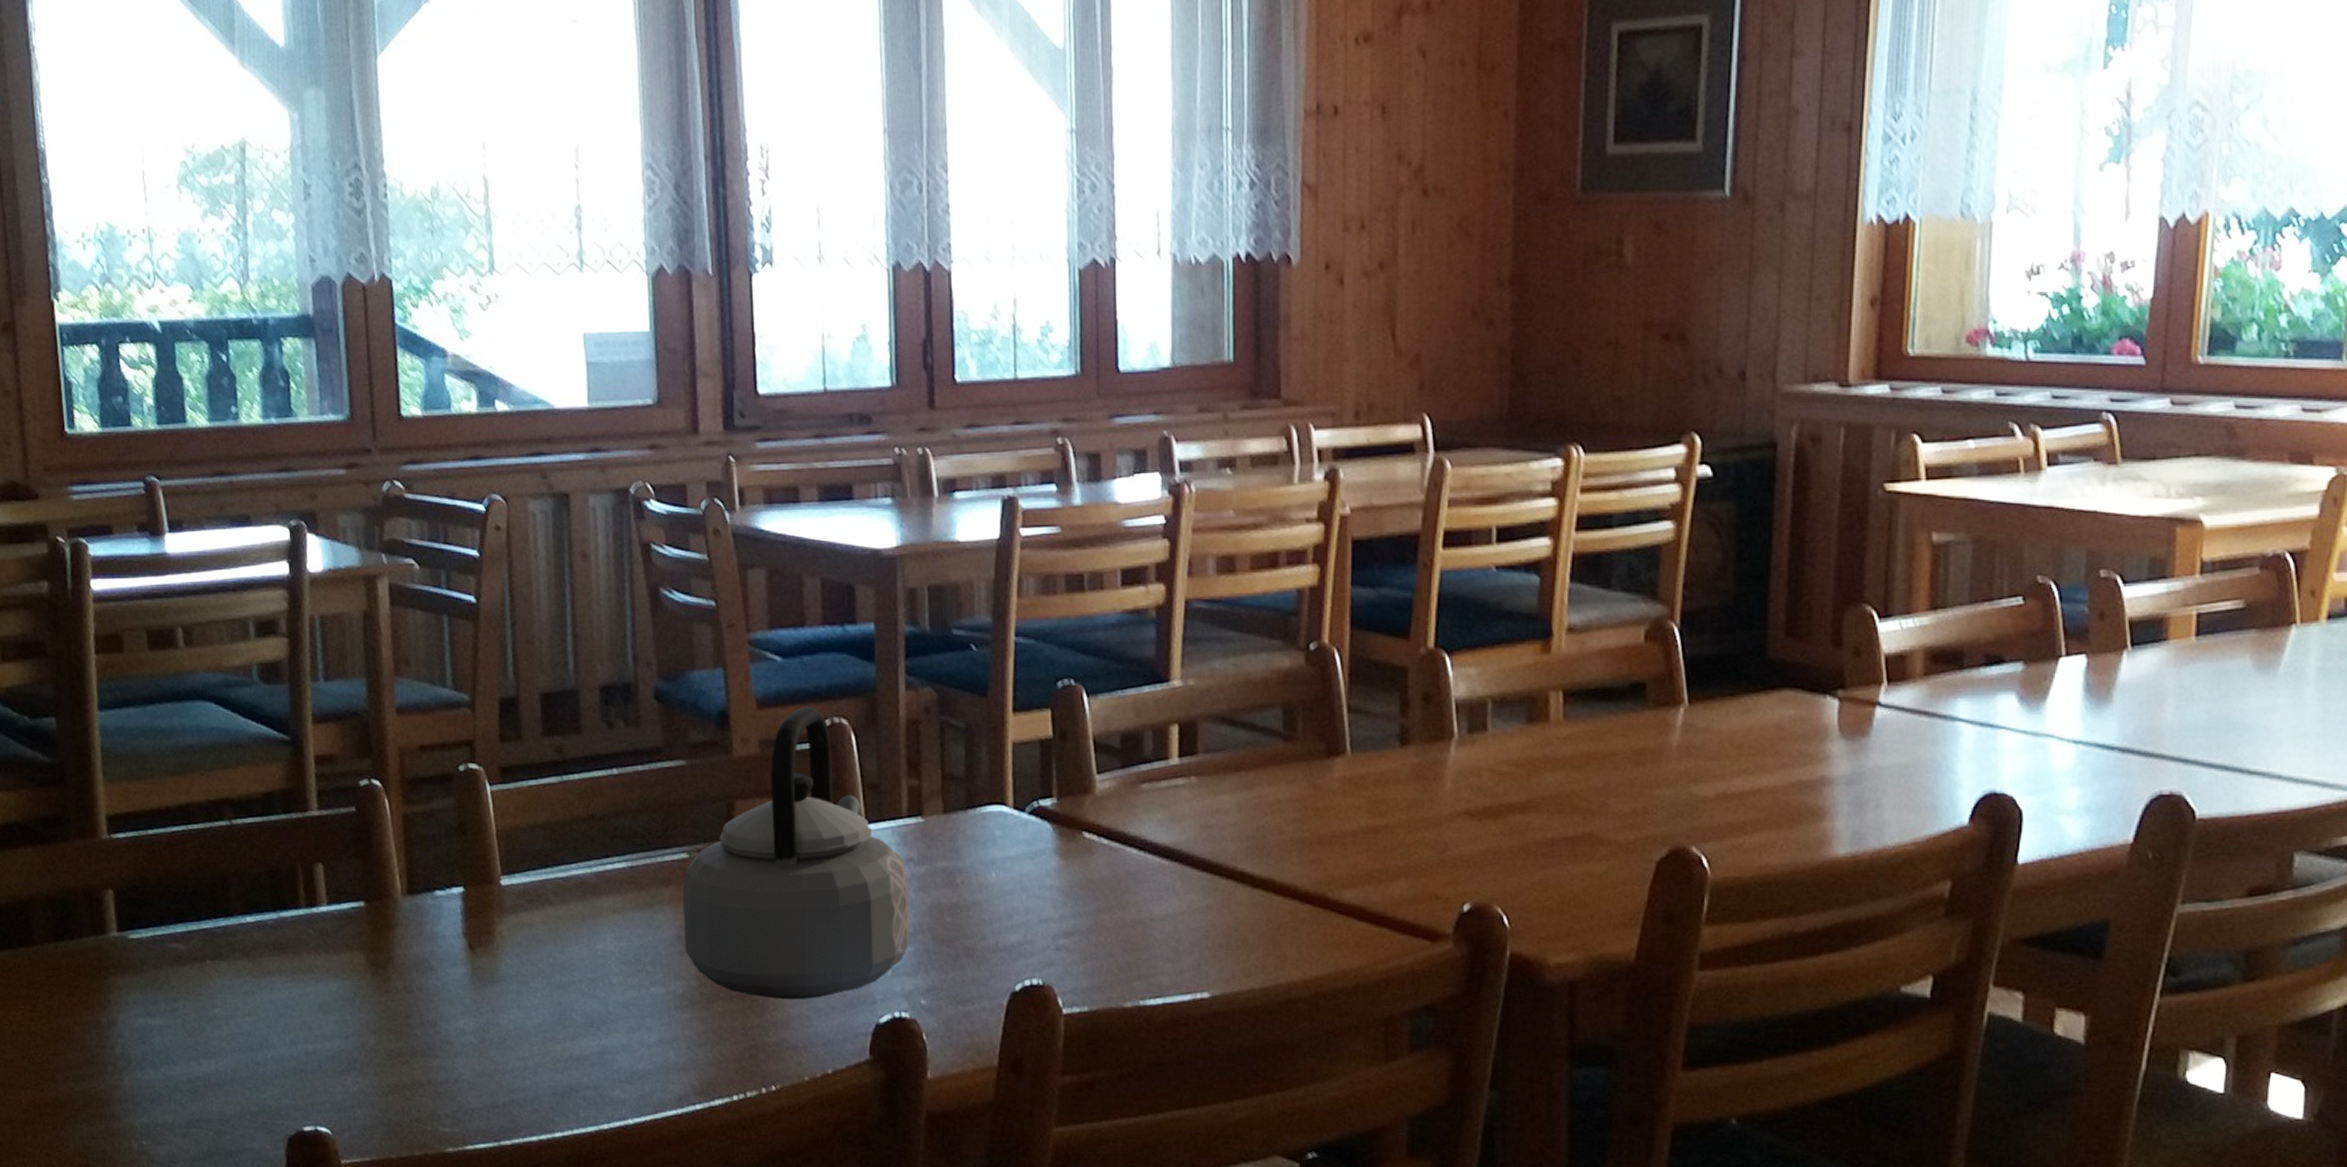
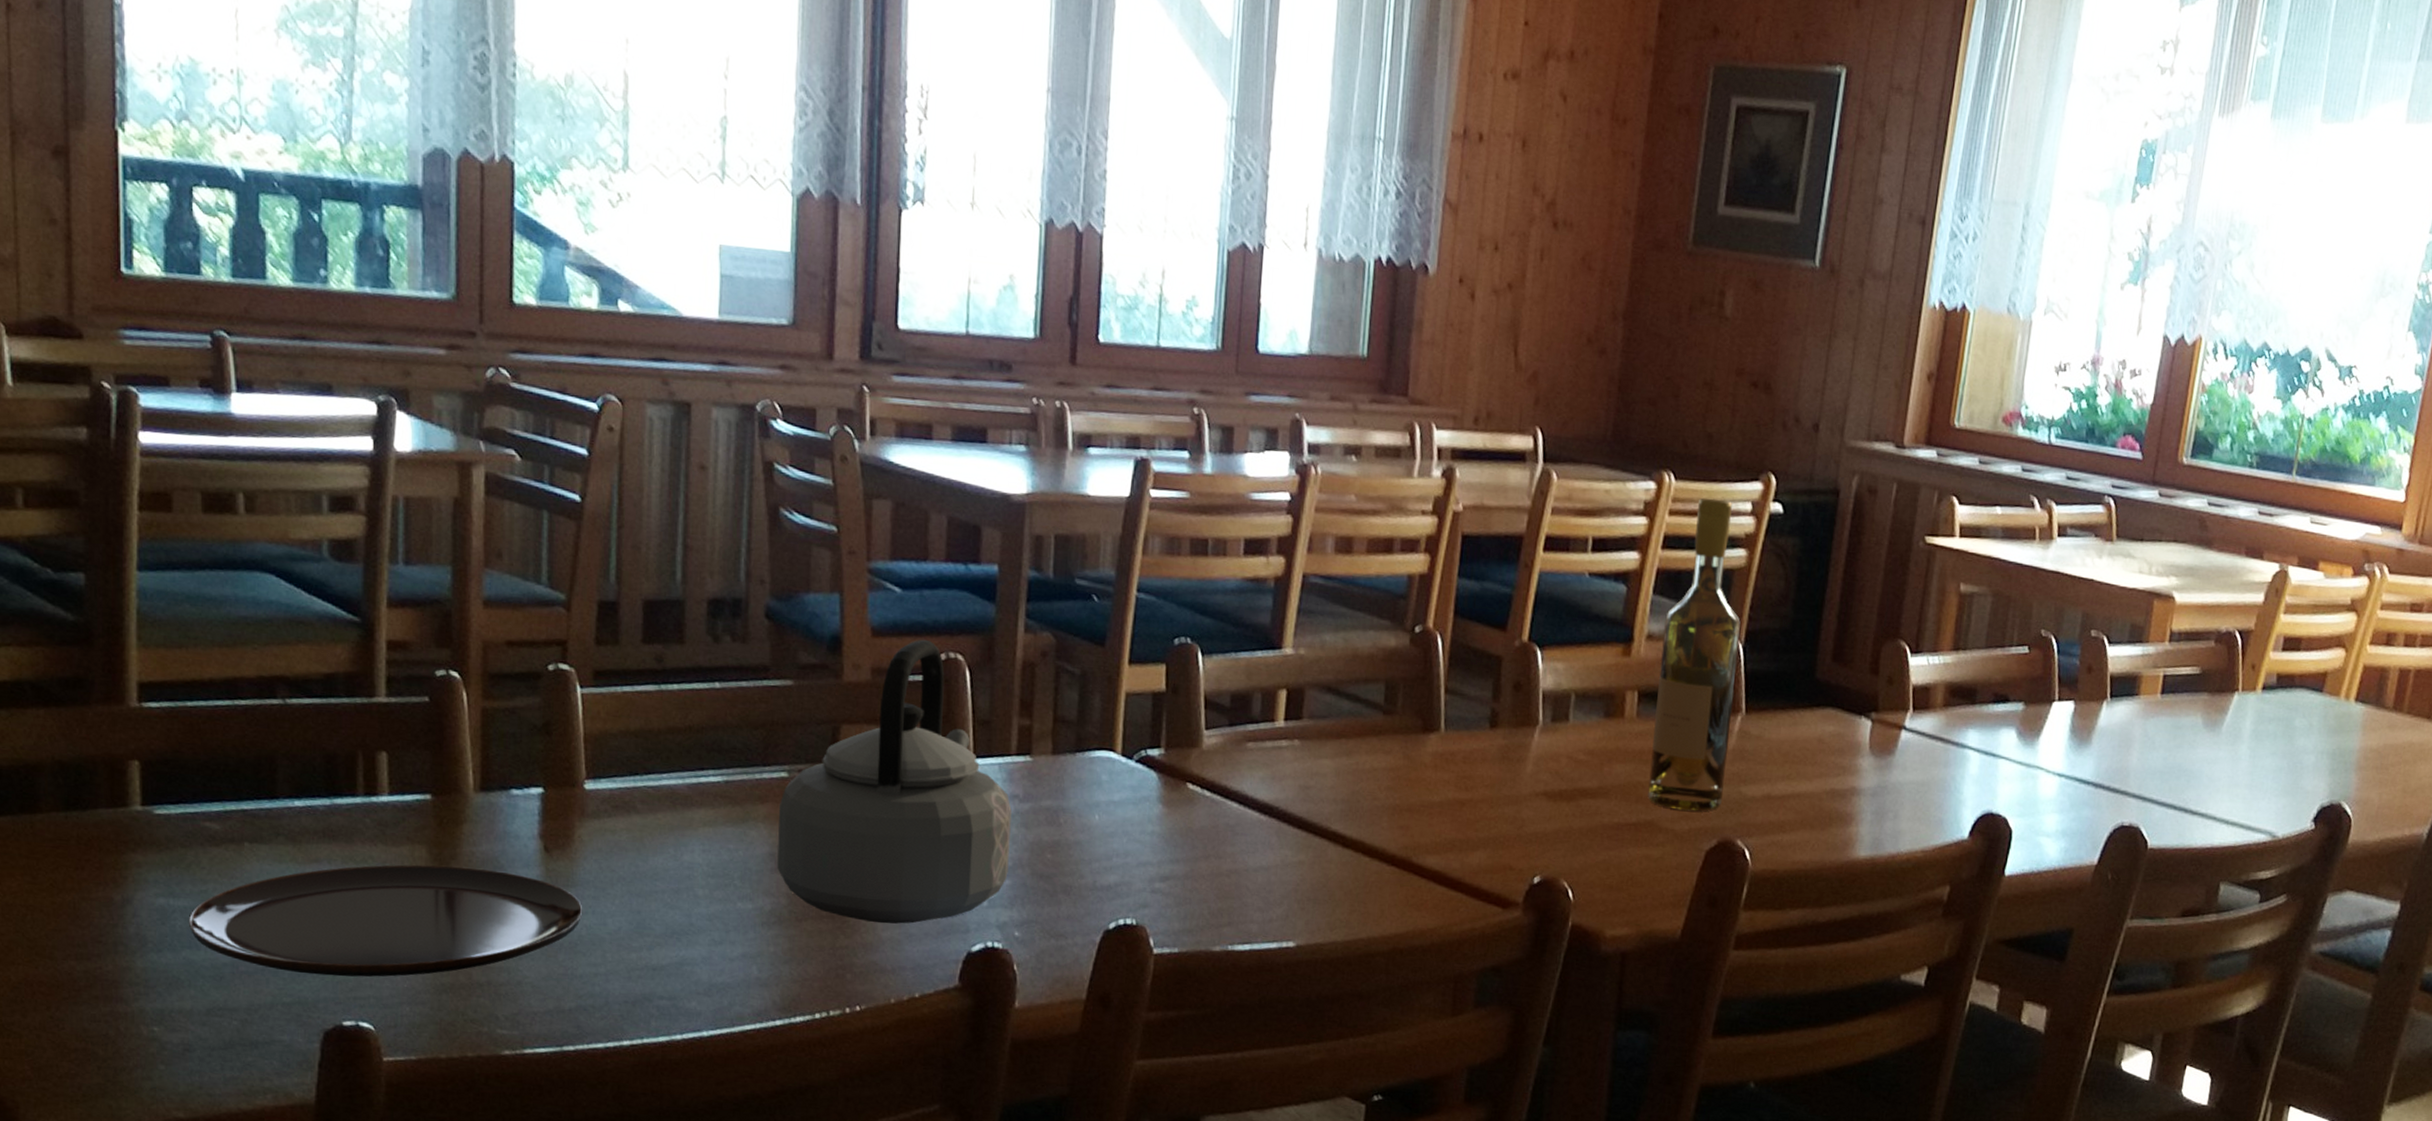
plate: none [164,970,509,1084] -> present [188,864,583,977]
bottle: none [1584,469,1675,819] -> present [1647,498,1741,812]

